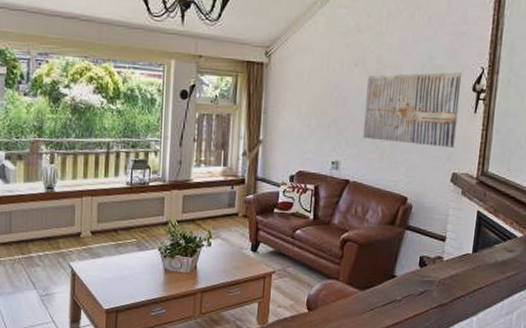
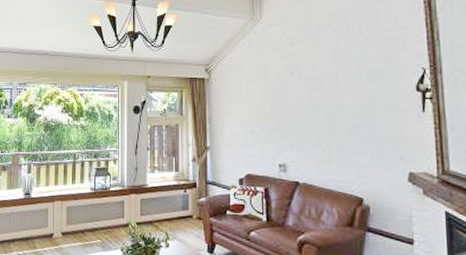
wall art: present [363,72,462,149] -> none [305,74,406,148]

